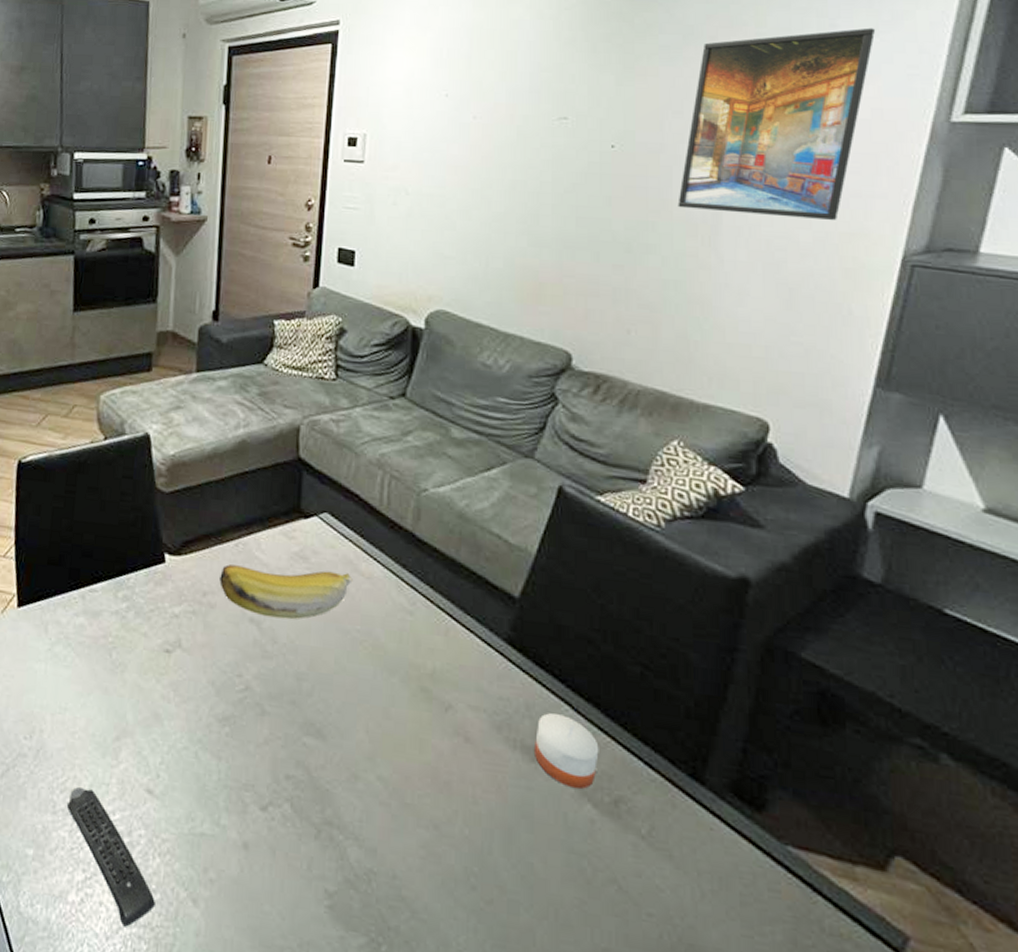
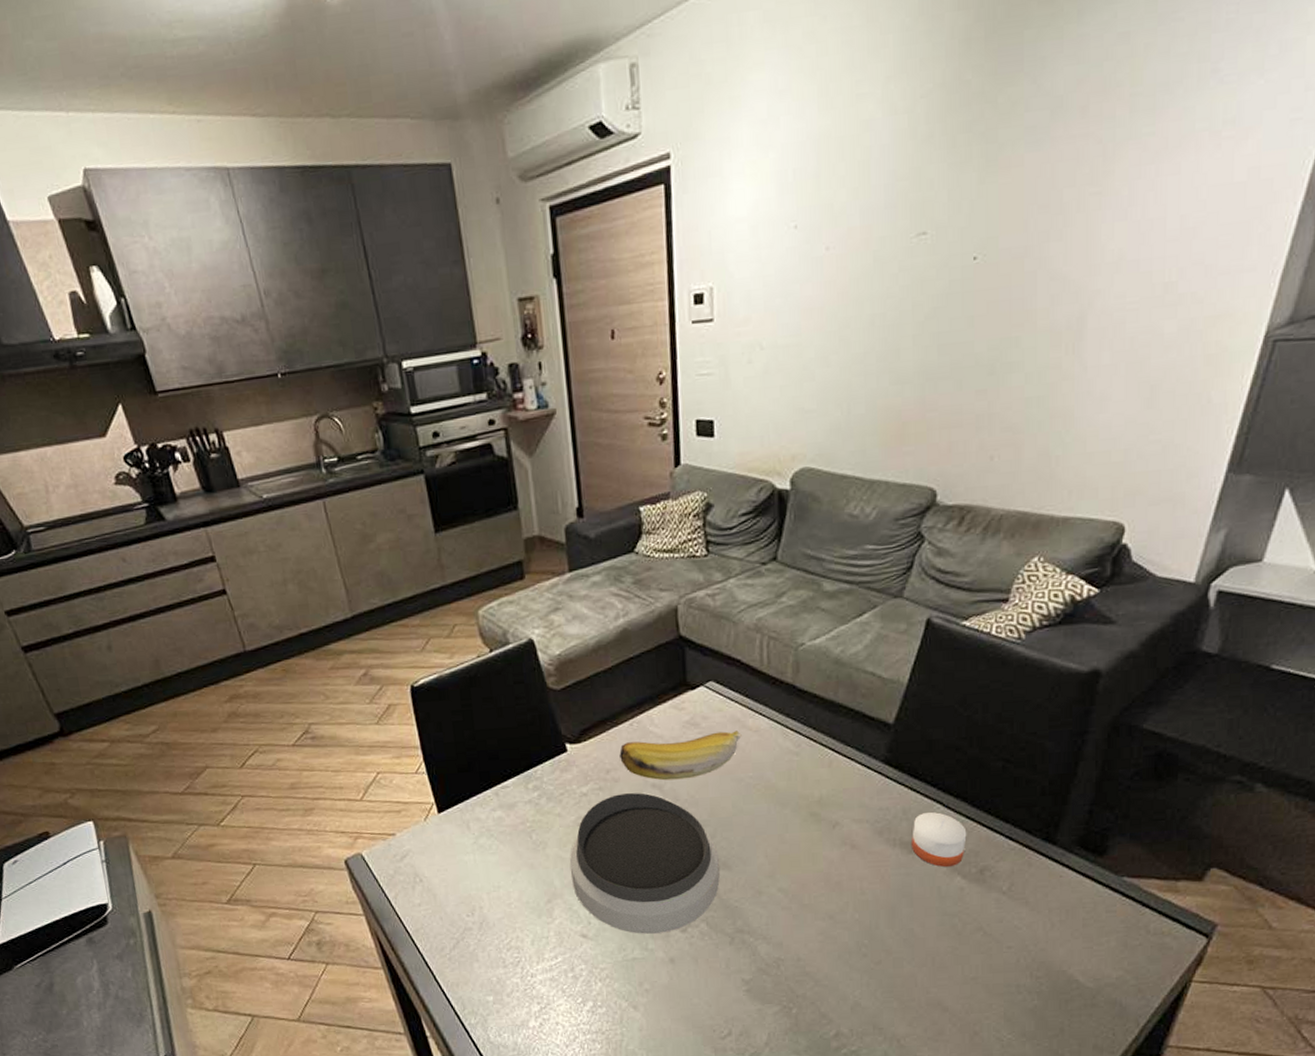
remote control: present [66,786,155,927] -> none [514,943,603,1036]
bowl: none [146,622,314,807] -> present [569,793,720,934]
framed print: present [678,28,876,221] -> none [1042,66,1261,317]

